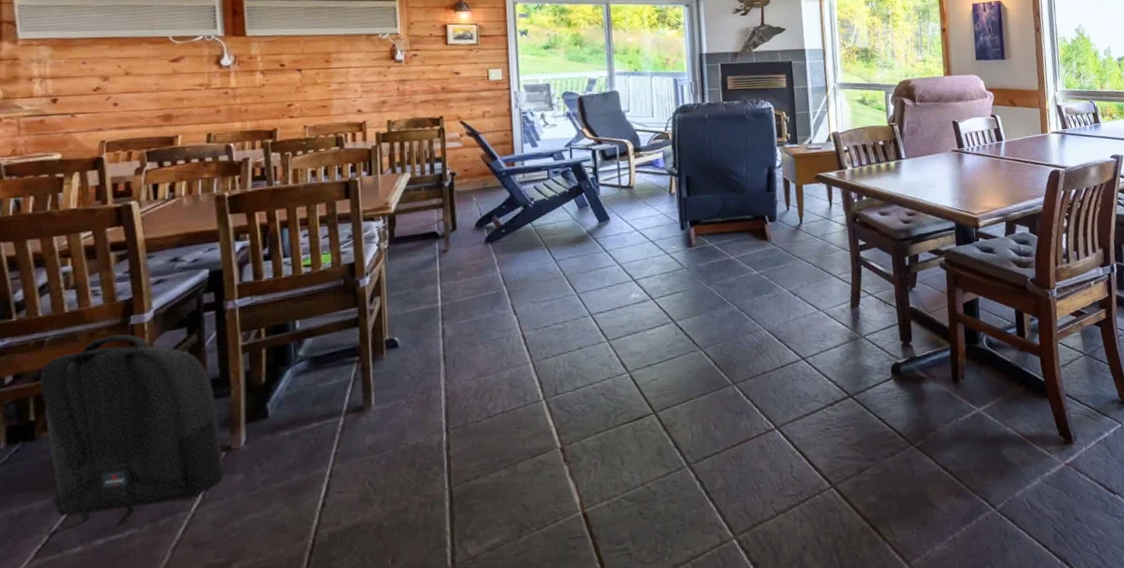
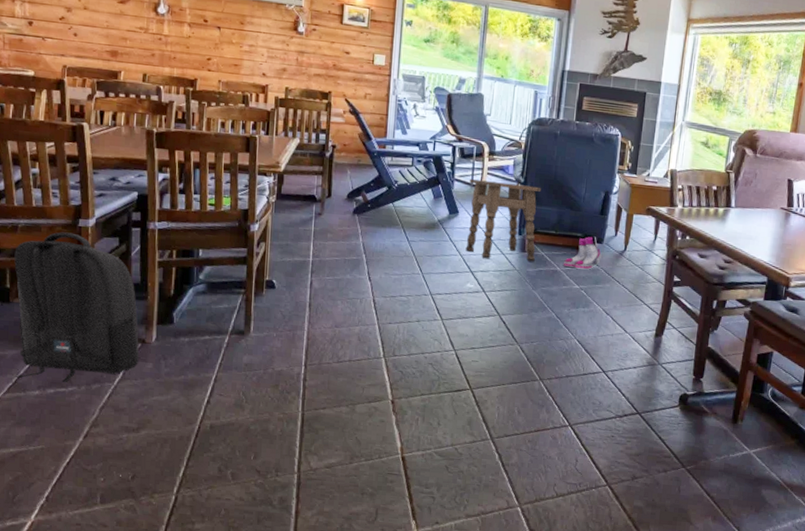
side table: none [617,175,704,263] -> present [465,179,541,262]
boots: none [736,217,778,253] -> present [563,237,602,270]

